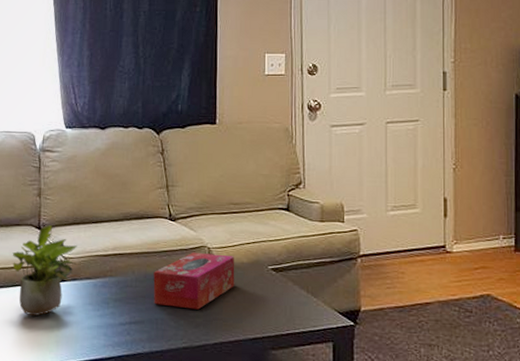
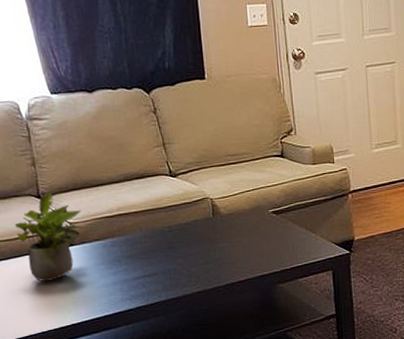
tissue box: present [153,252,235,310] -> none [161,204,239,257]

